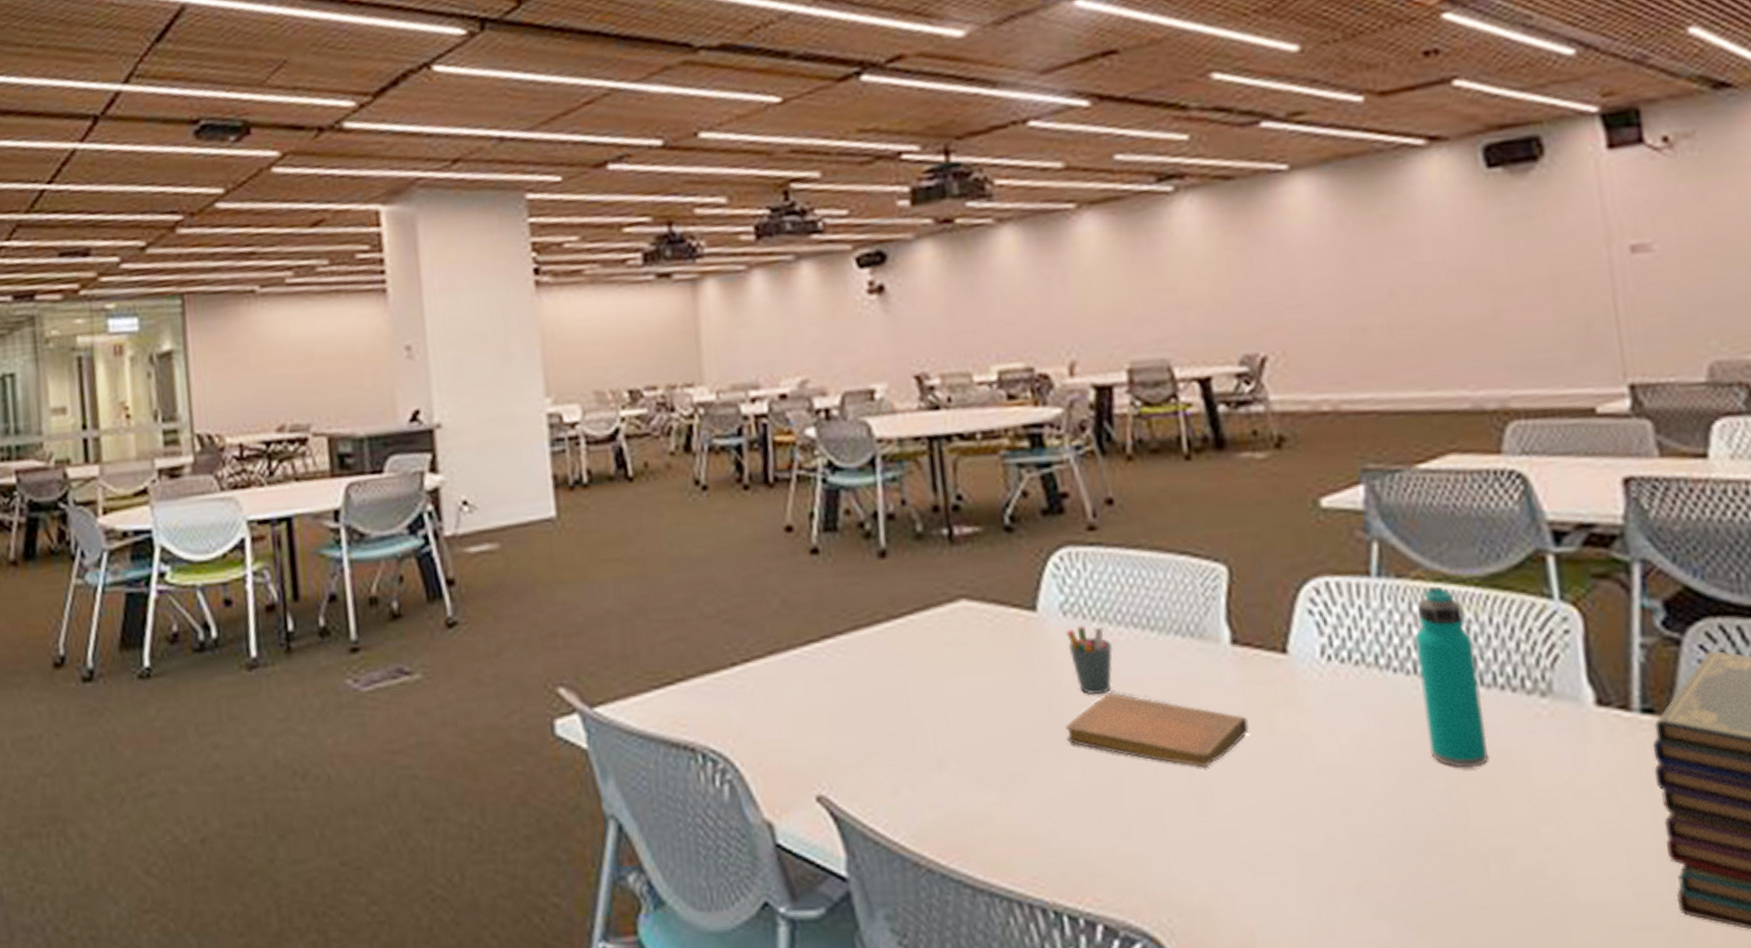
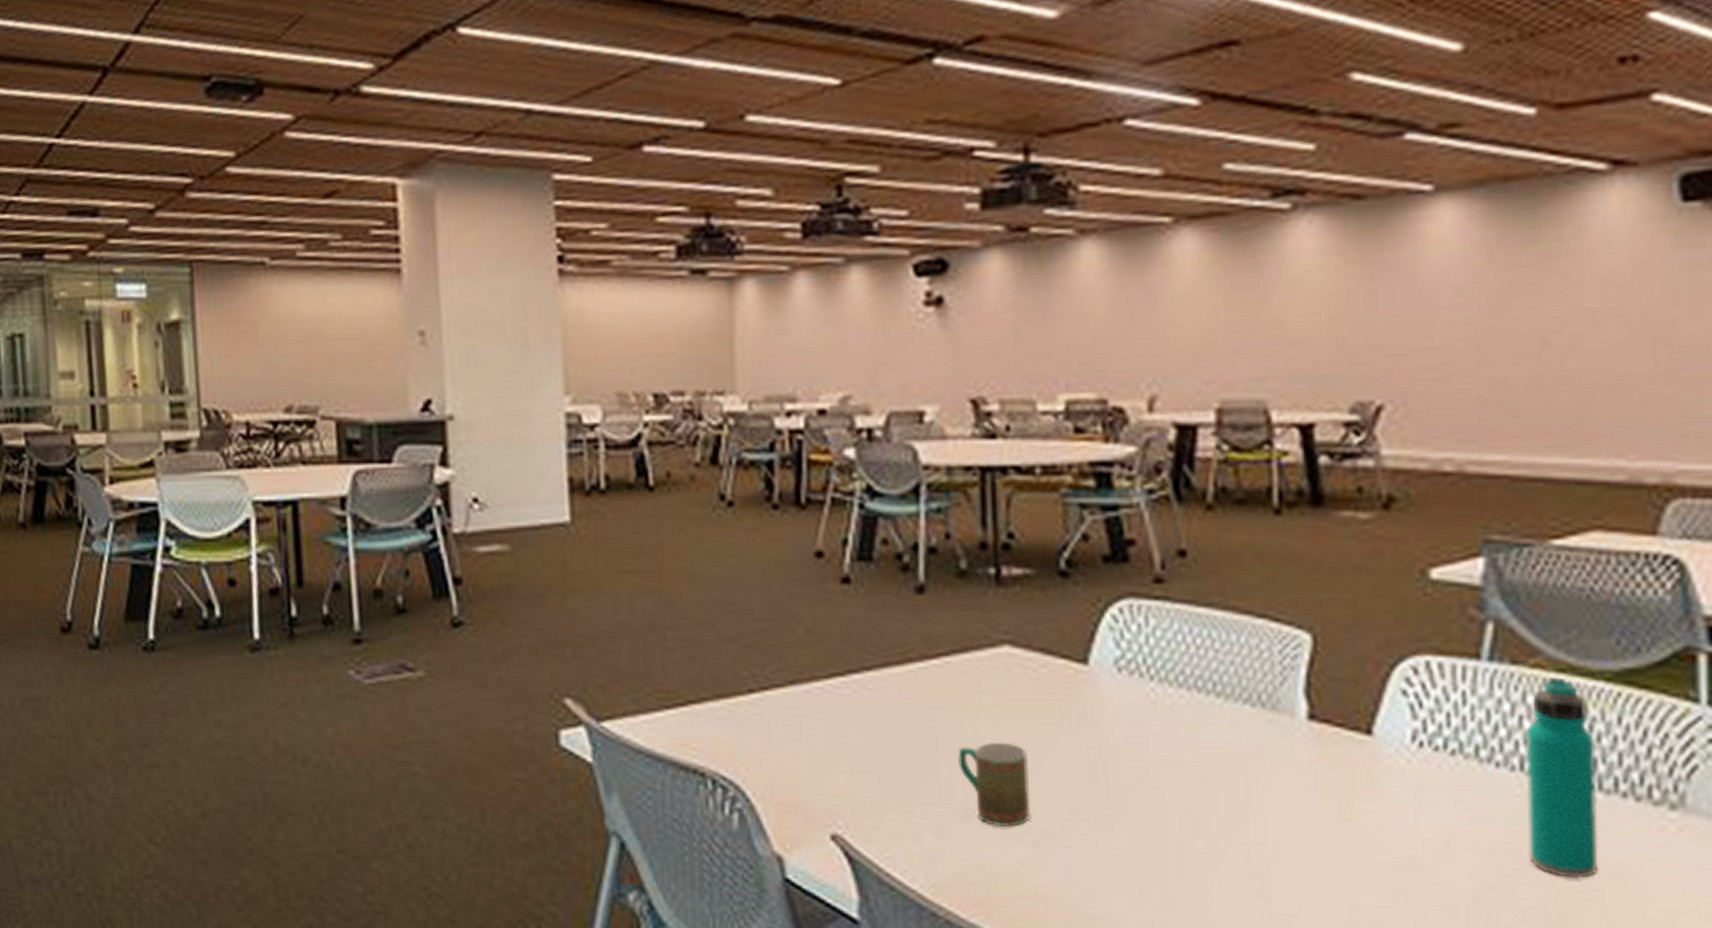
mug: none [927,691,998,772] -> present [958,742,1031,827]
pen holder: present [1065,625,1113,695] -> none [1118,683,1172,760]
notebook: present [1065,693,1249,768] -> none [1110,758,1319,847]

